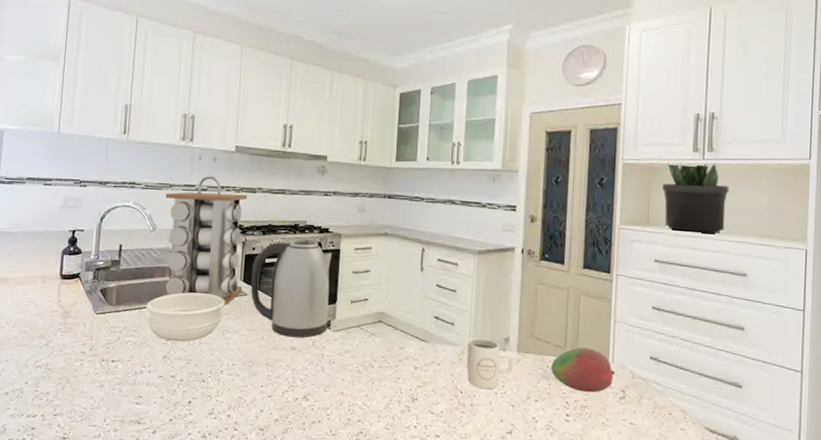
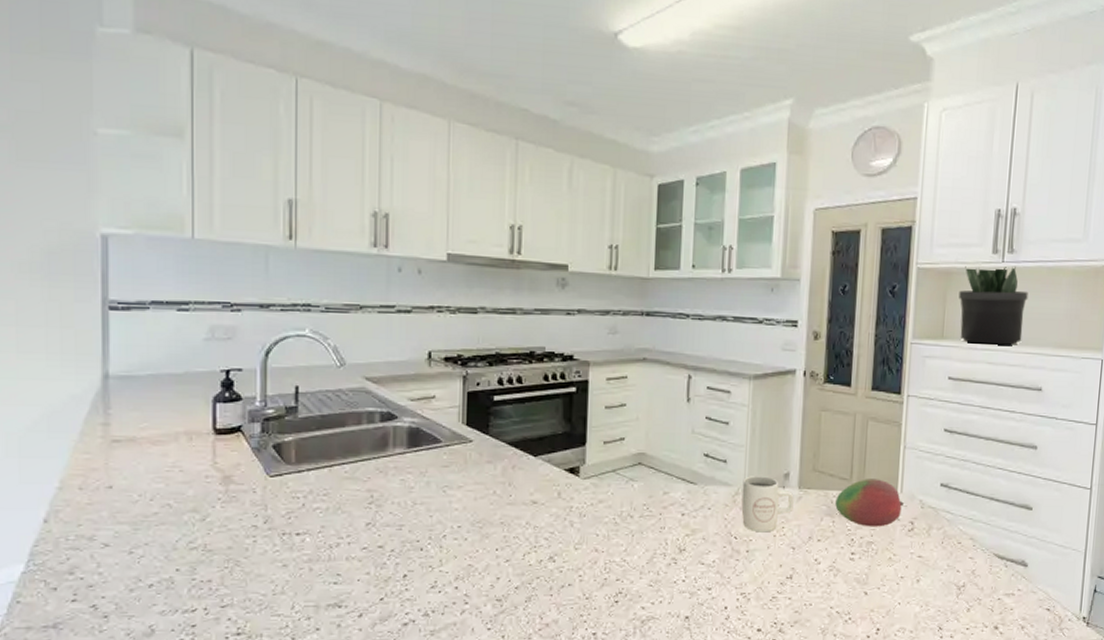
bowl: present [146,292,226,342] -> none [338,442,445,505]
spice rack: present [160,175,247,305] -> none [355,292,466,455]
kettle: present [250,239,332,338] -> none [476,370,578,489]

